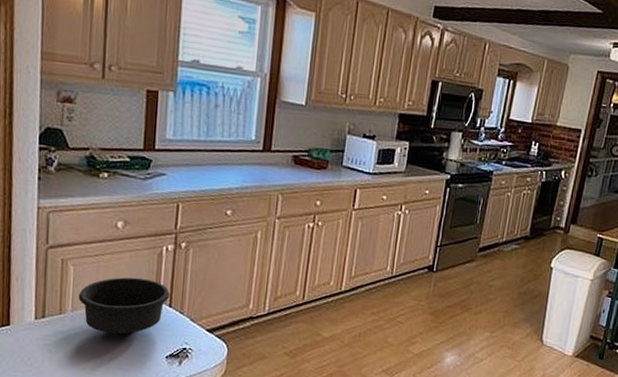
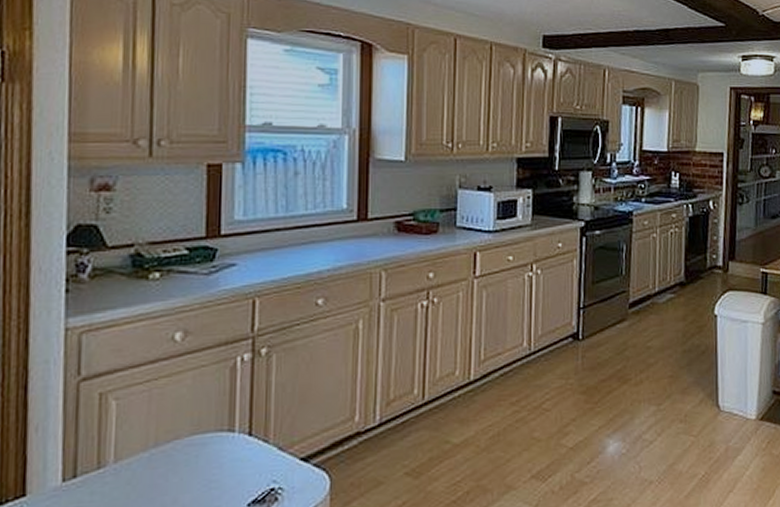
bowl: present [78,277,170,335] -> none [124,402,249,485]

